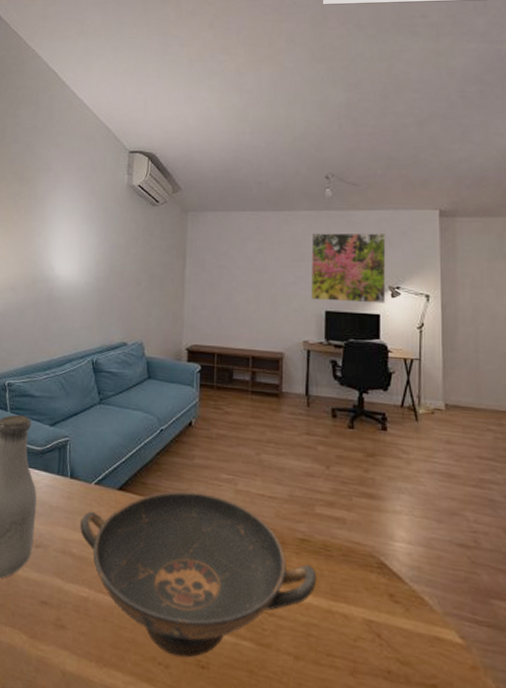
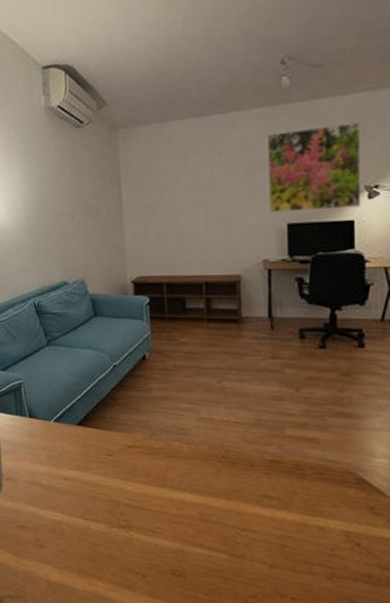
decorative bowl: present [80,491,317,658] -> none [45,422,290,568]

